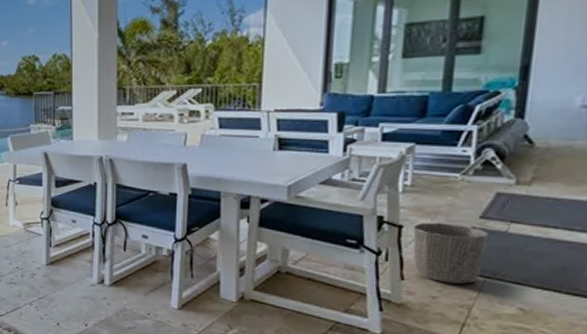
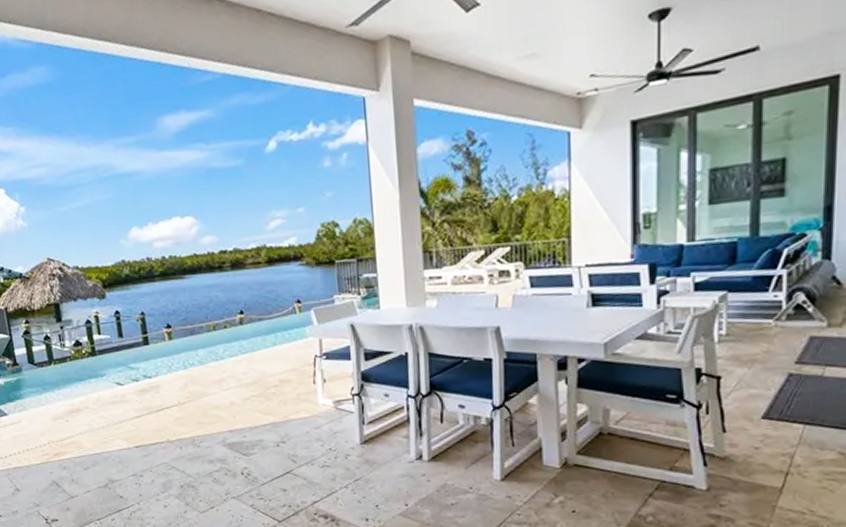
waste basket: present [413,223,489,285] -> none [731,371,805,434]

